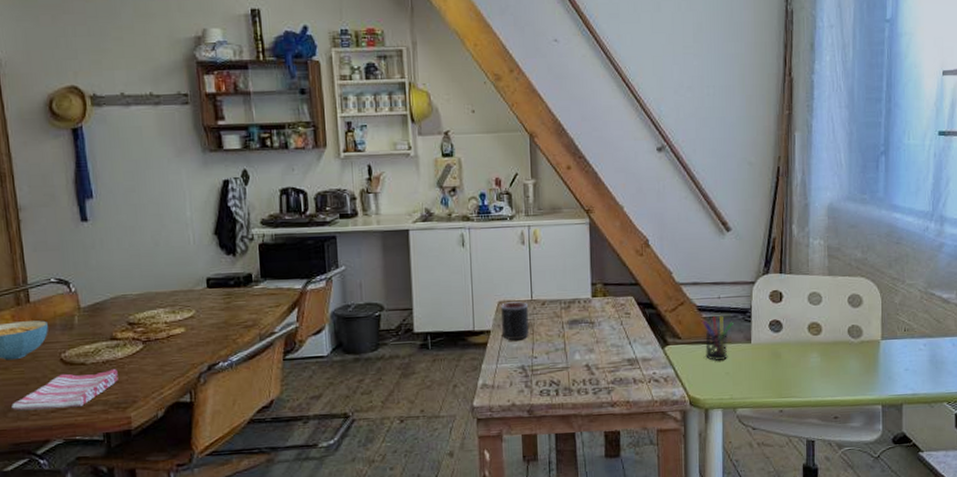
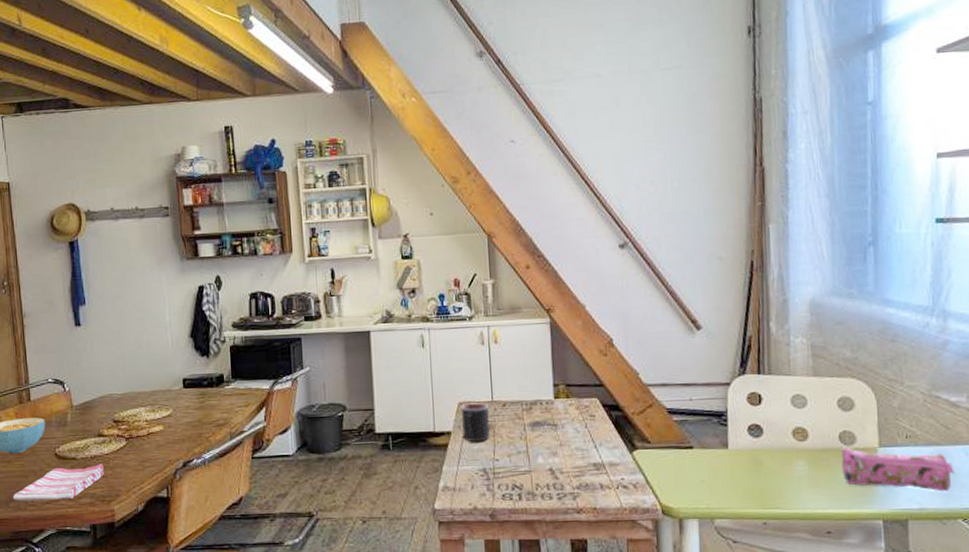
pen holder: present [702,316,733,361] -> none [673,419,708,468]
pencil case: none [849,341,943,379] -> present [841,448,955,492]

